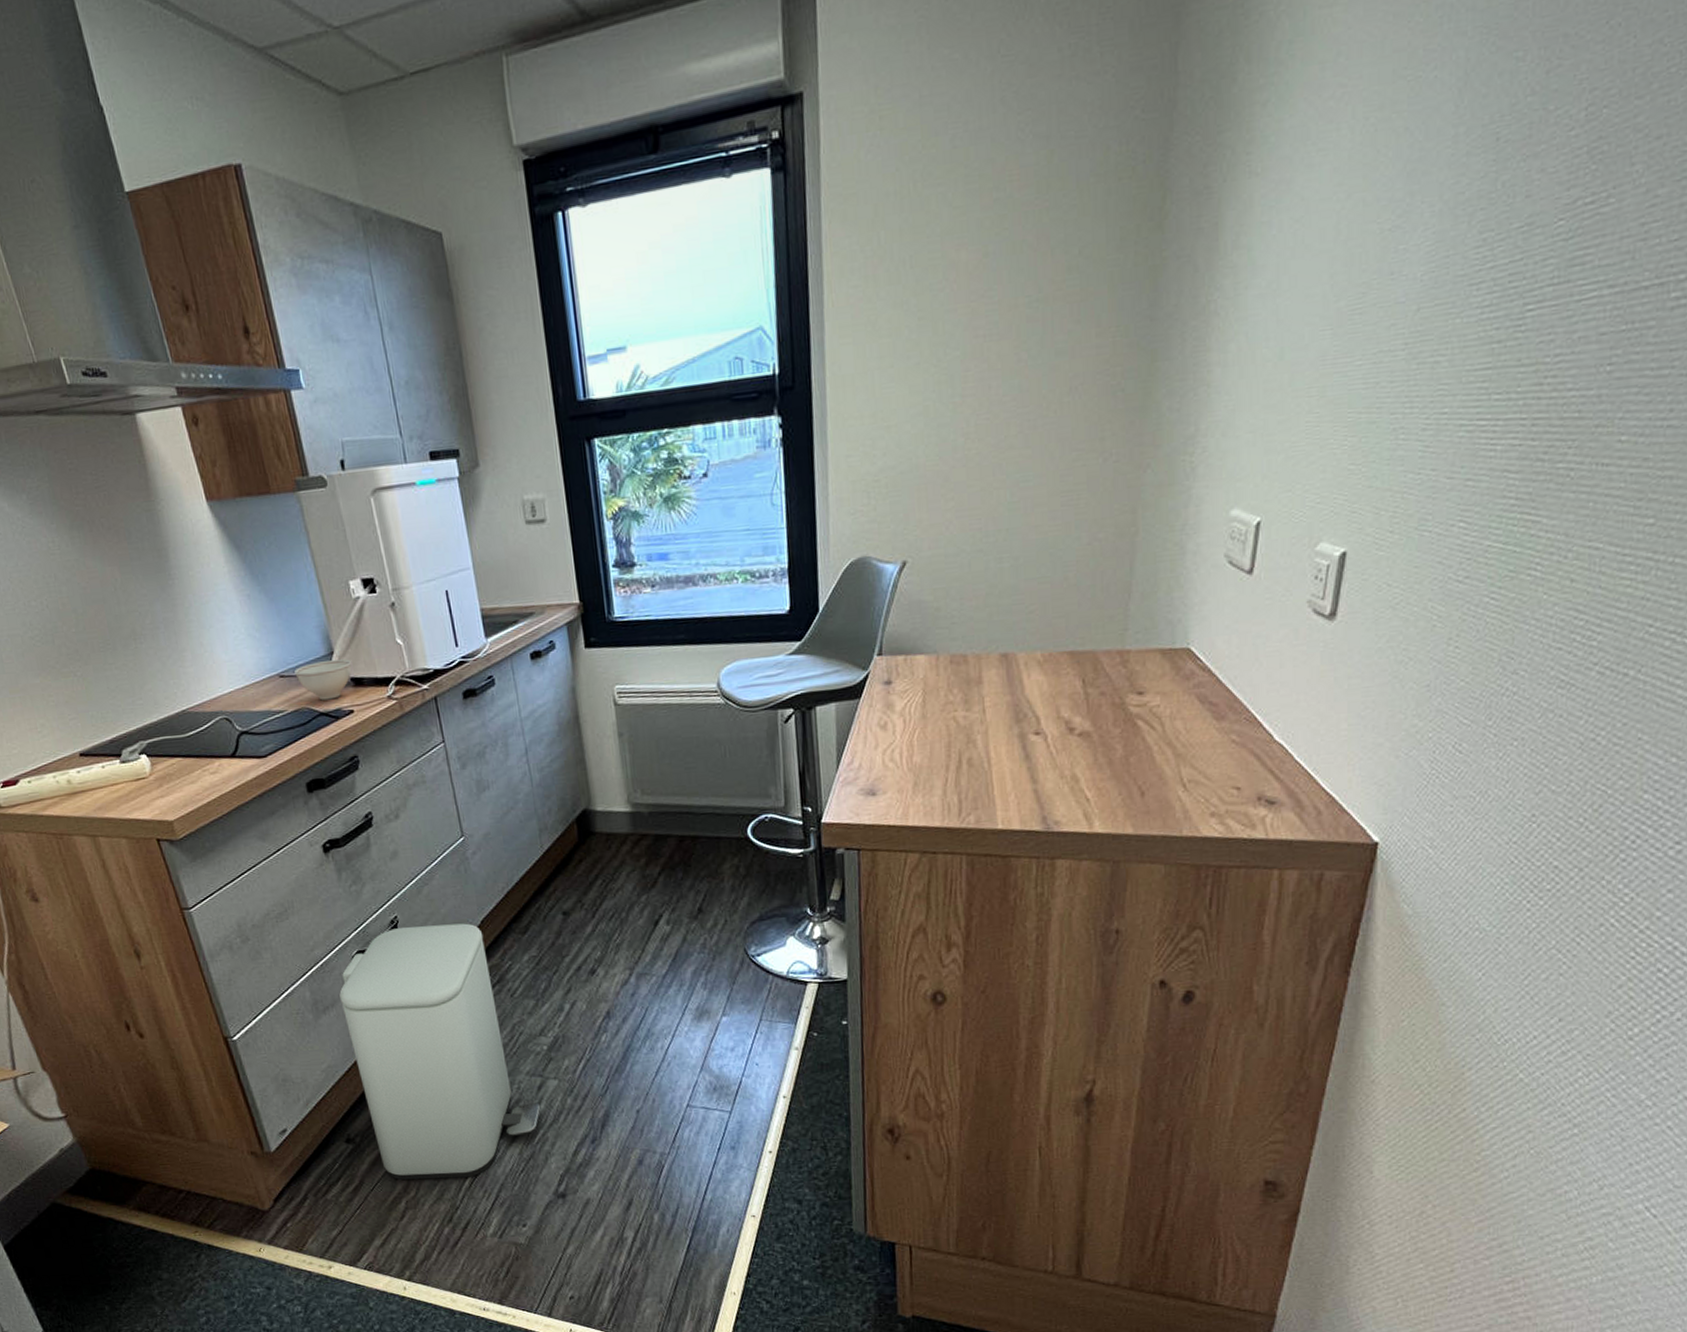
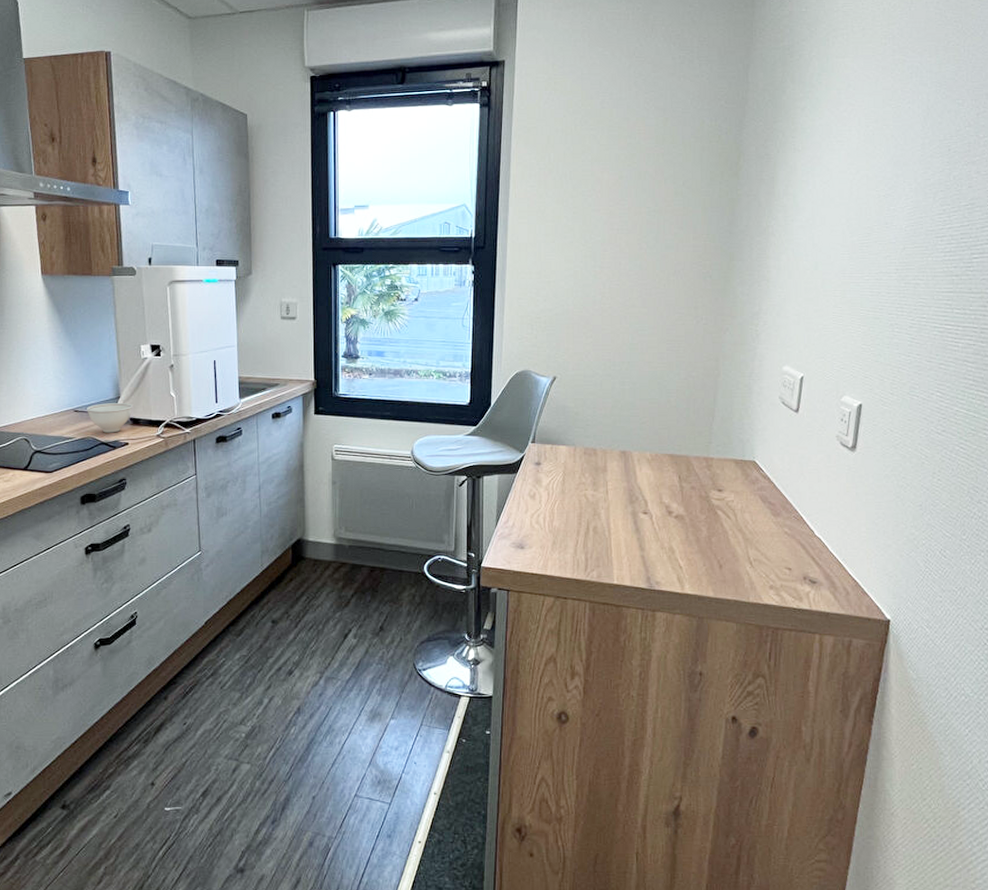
pedal bin: present [339,923,541,1181] -> none [78,621,233,848]

